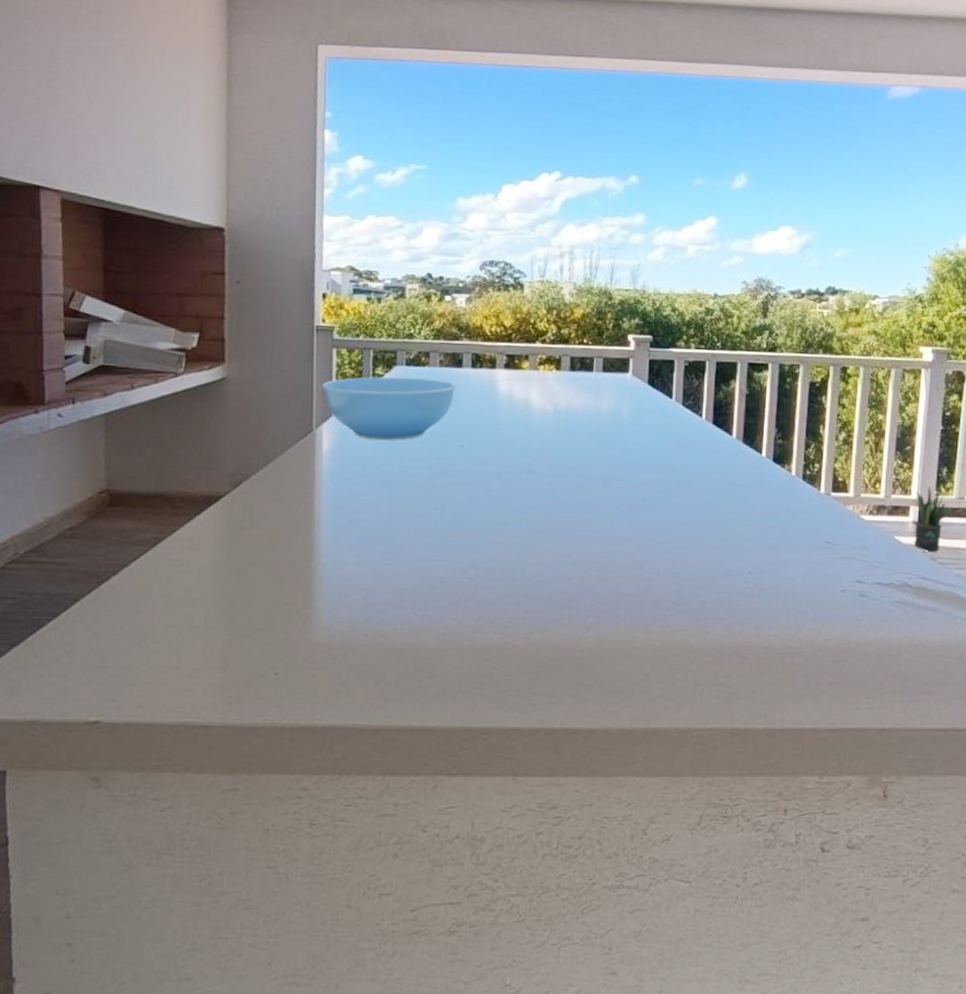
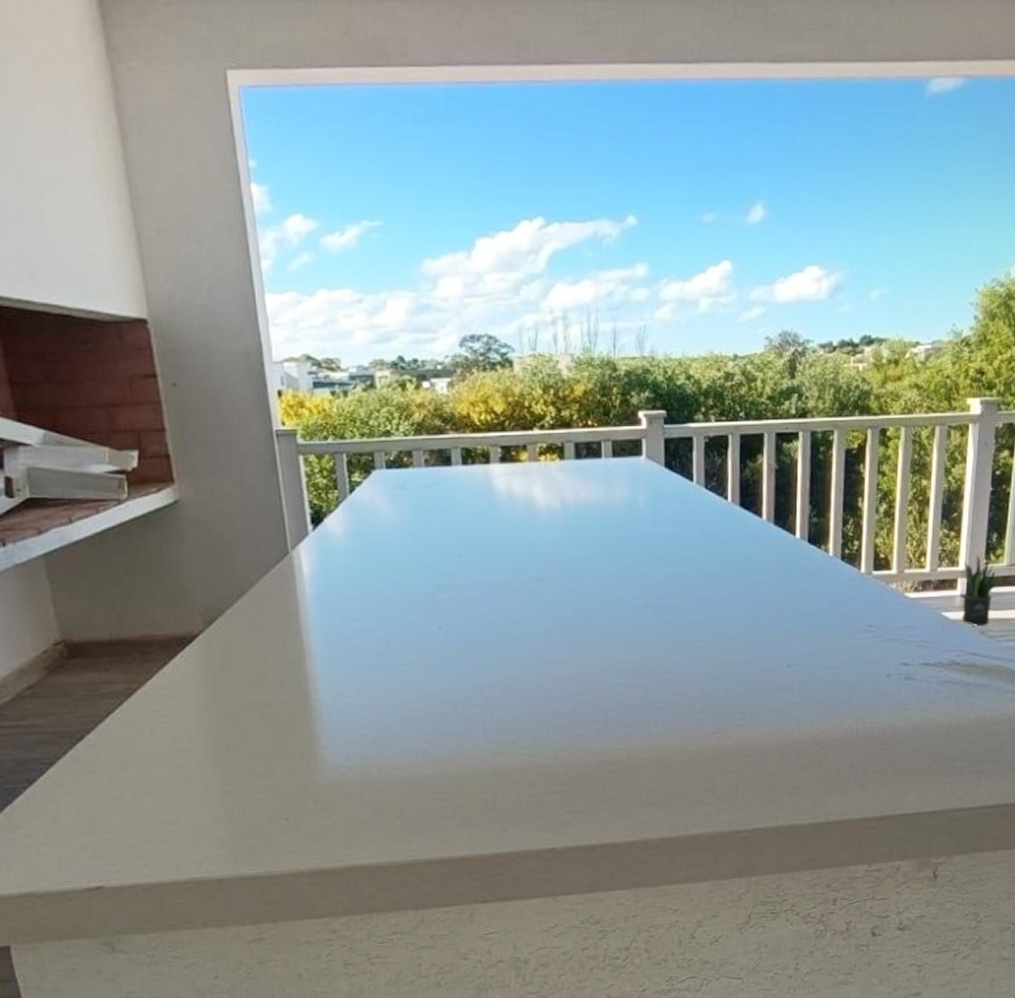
bowl: present [322,376,457,440] -> none [292,482,448,556]

